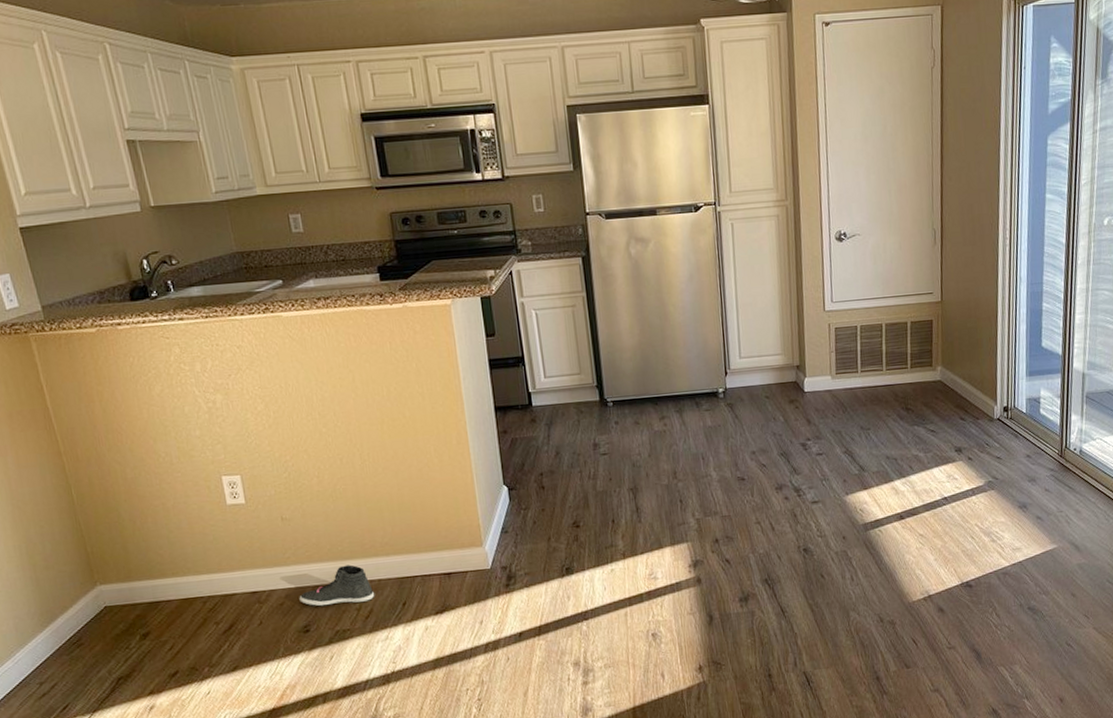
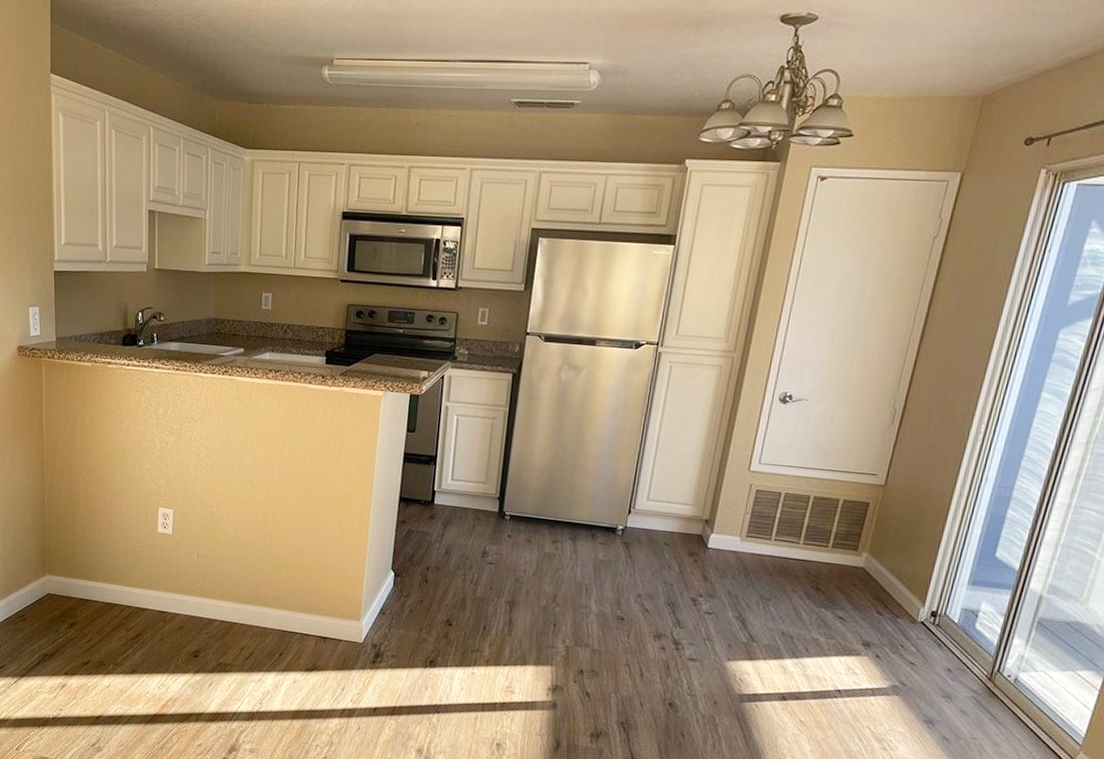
sneaker: present [299,565,375,607] -> none [196,607,259,644]

